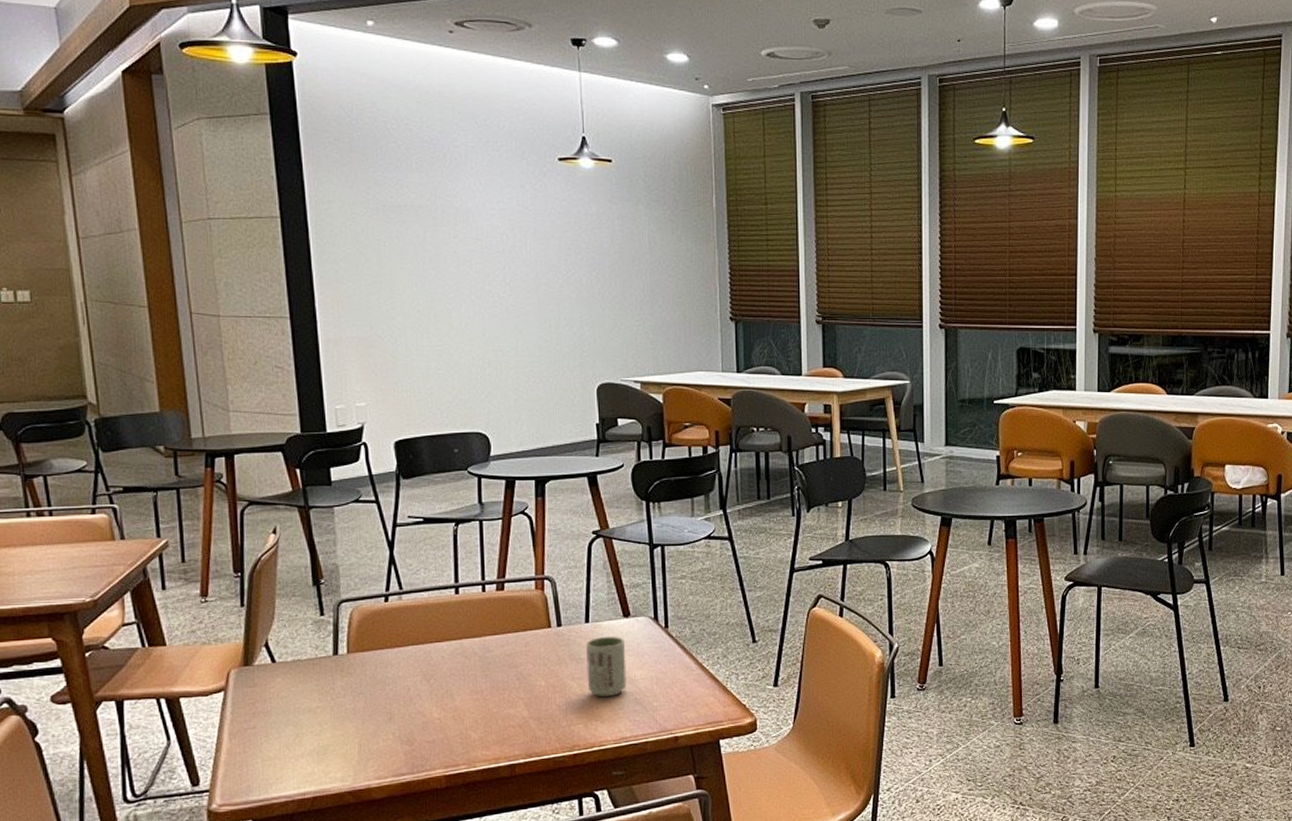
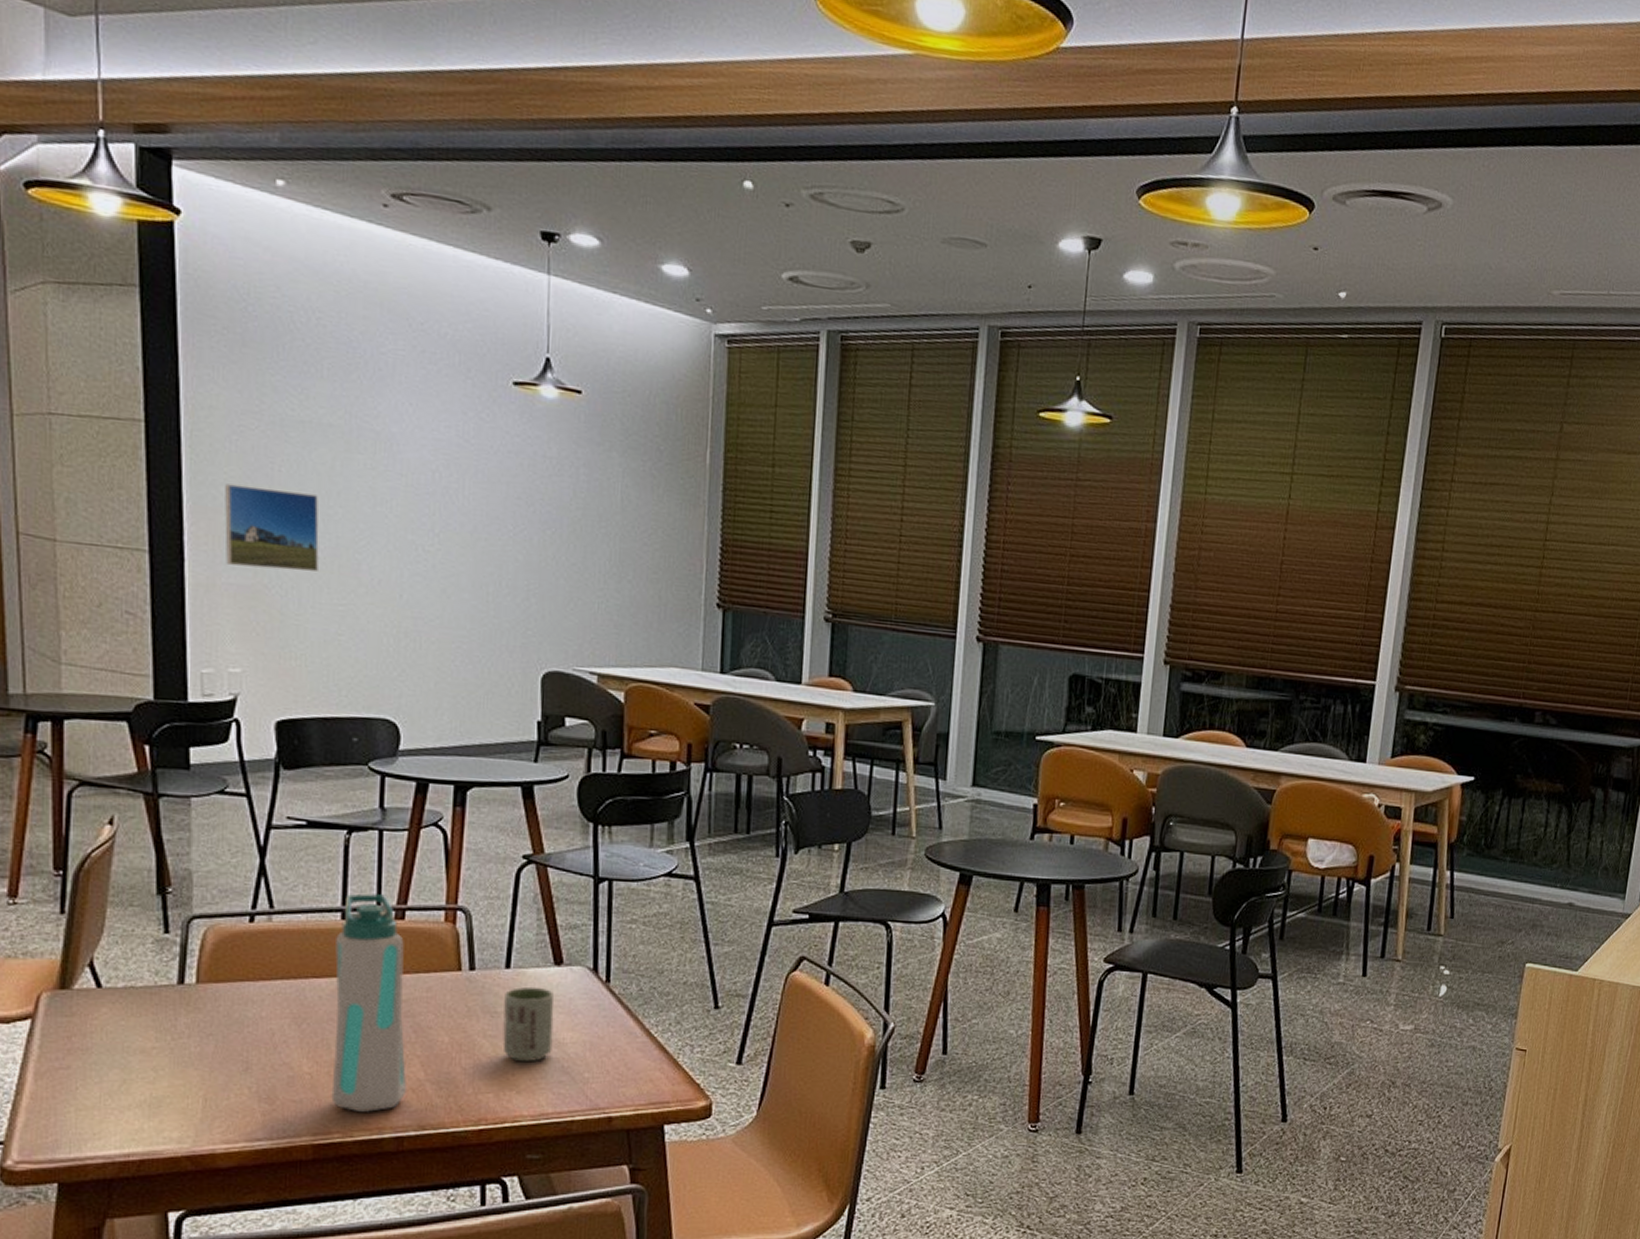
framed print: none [344,260,419,322] -> present [225,483,319,572]
water bottle: none [451,572,516,748] -> present [331,894,408,1113]

